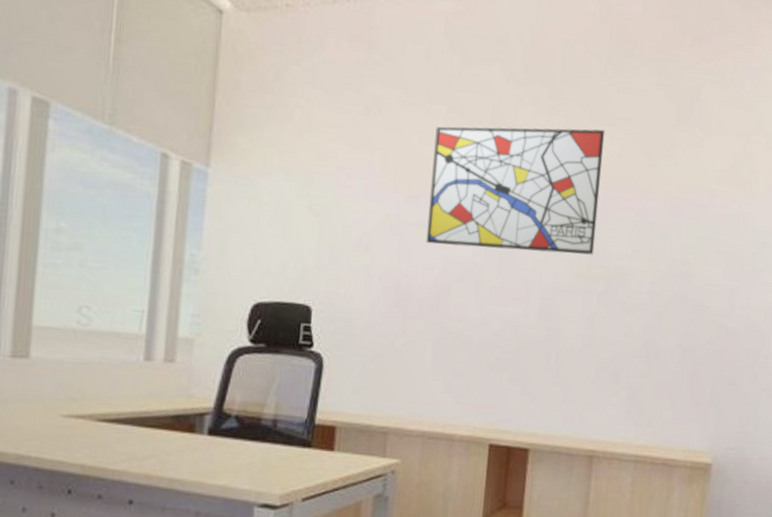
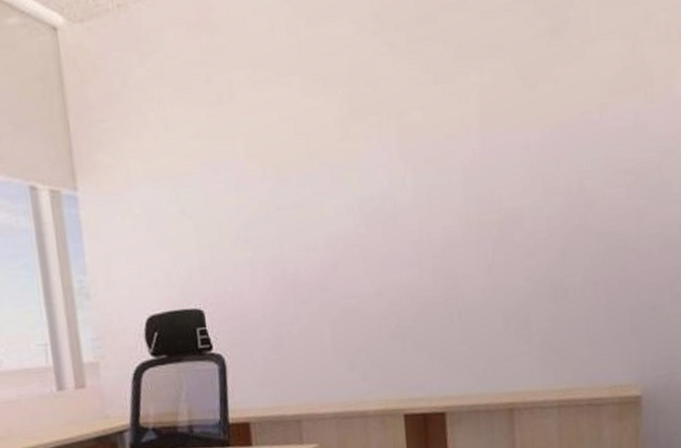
wall art: present [426,126,606,255] -> none [293,63,482,224]

